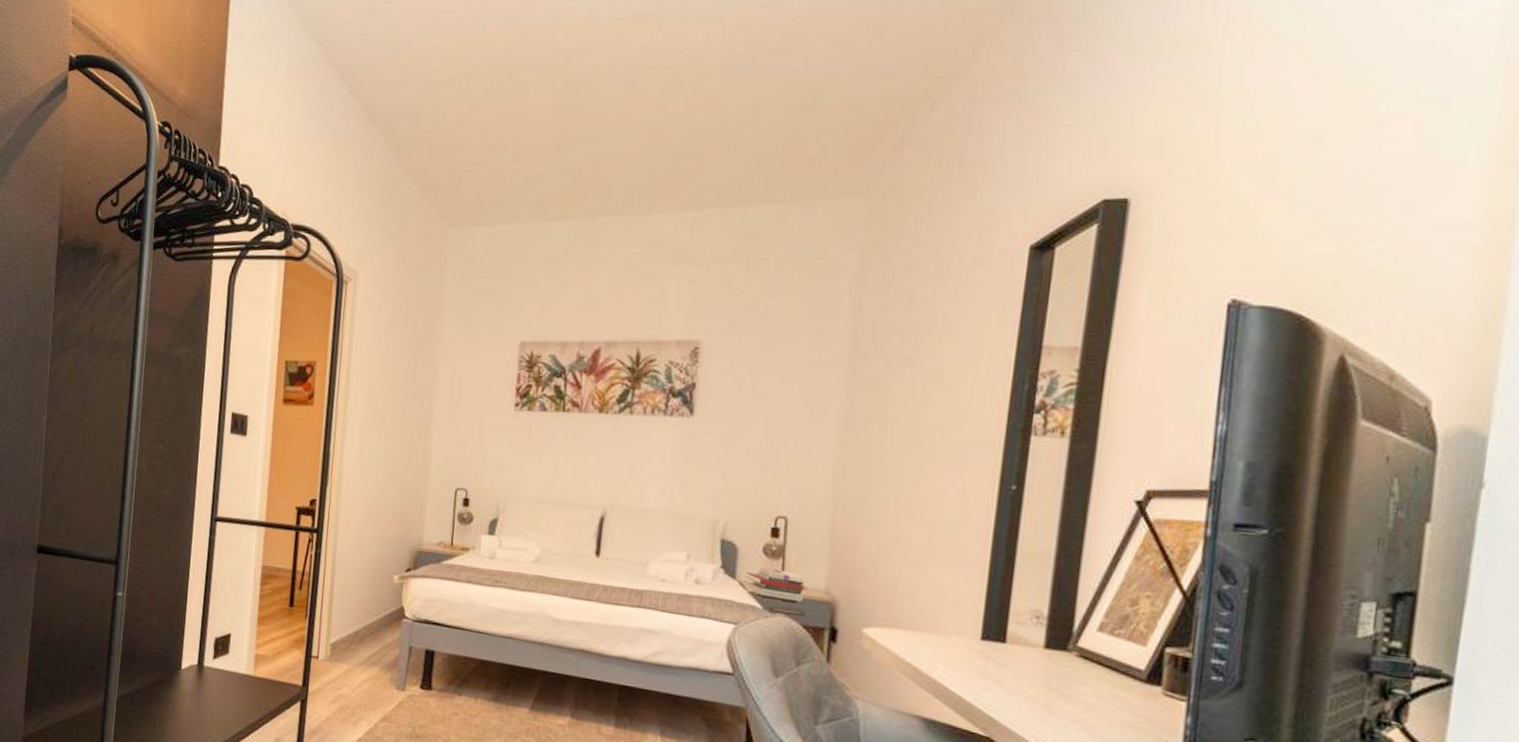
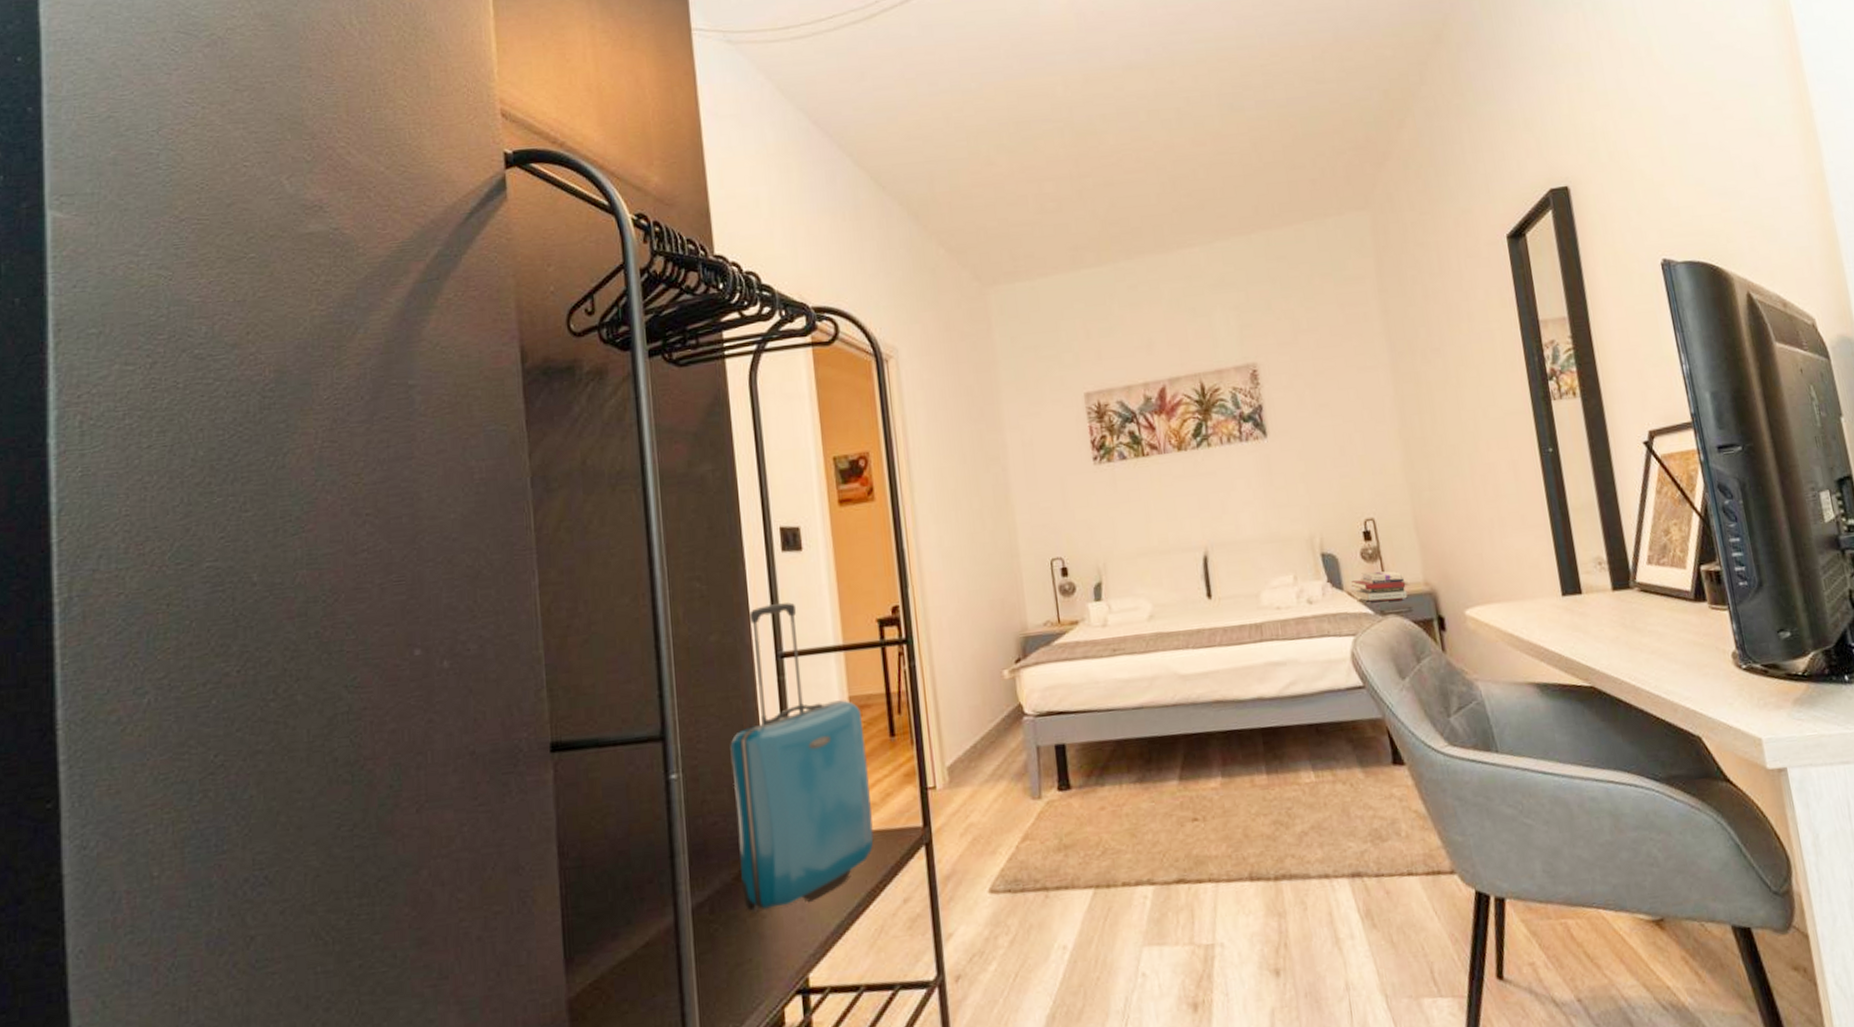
suitcase: none [156,475,270,719] -> present [730,602,874,912]

